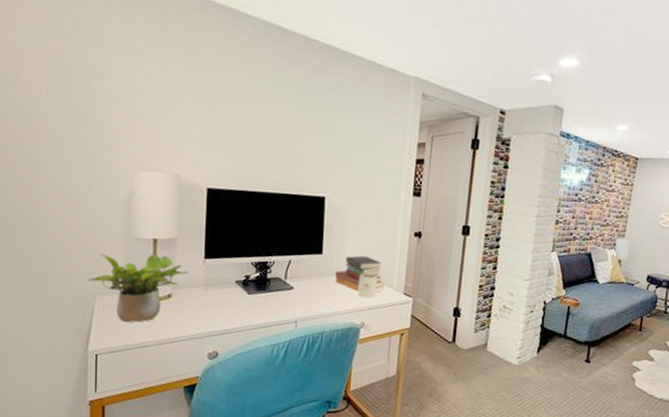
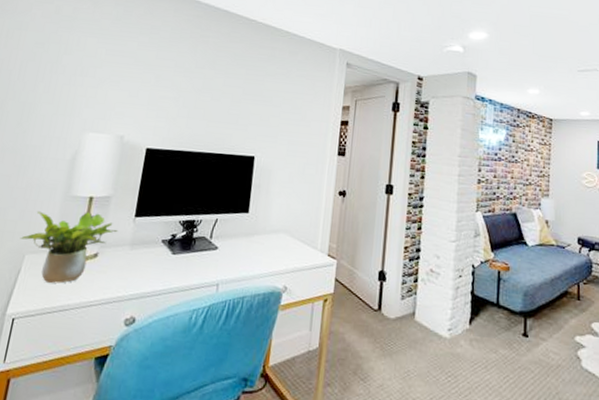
books: present [335,255,383,291] -> none [259,214,307,252]
mug: present [357,273,385,298] -> none [280,233,309,260]

